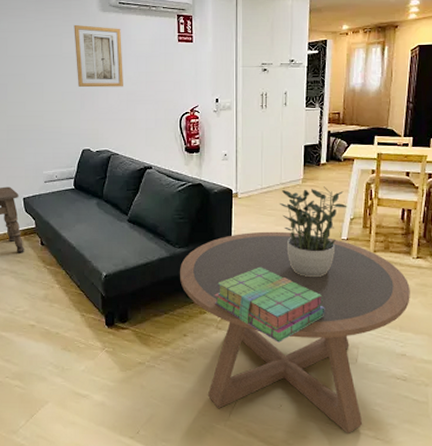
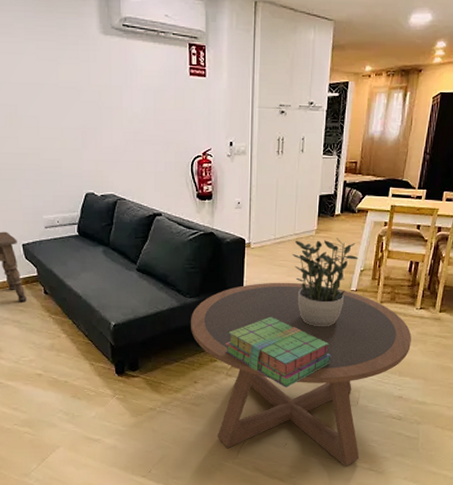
wall art: present [74,24,123,88] -> none [71,48,129,125]

